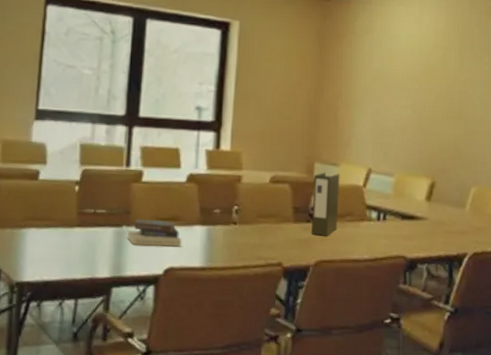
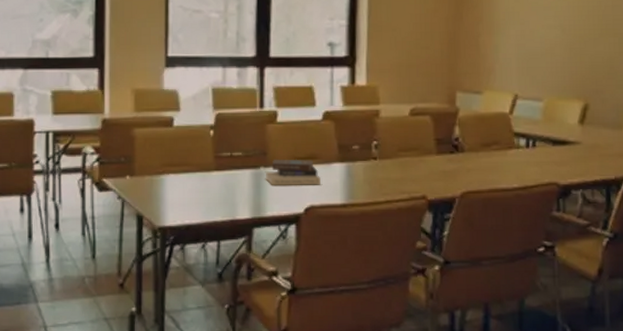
binder: present [312,172,340,236] -> none [455,101,484,167]

